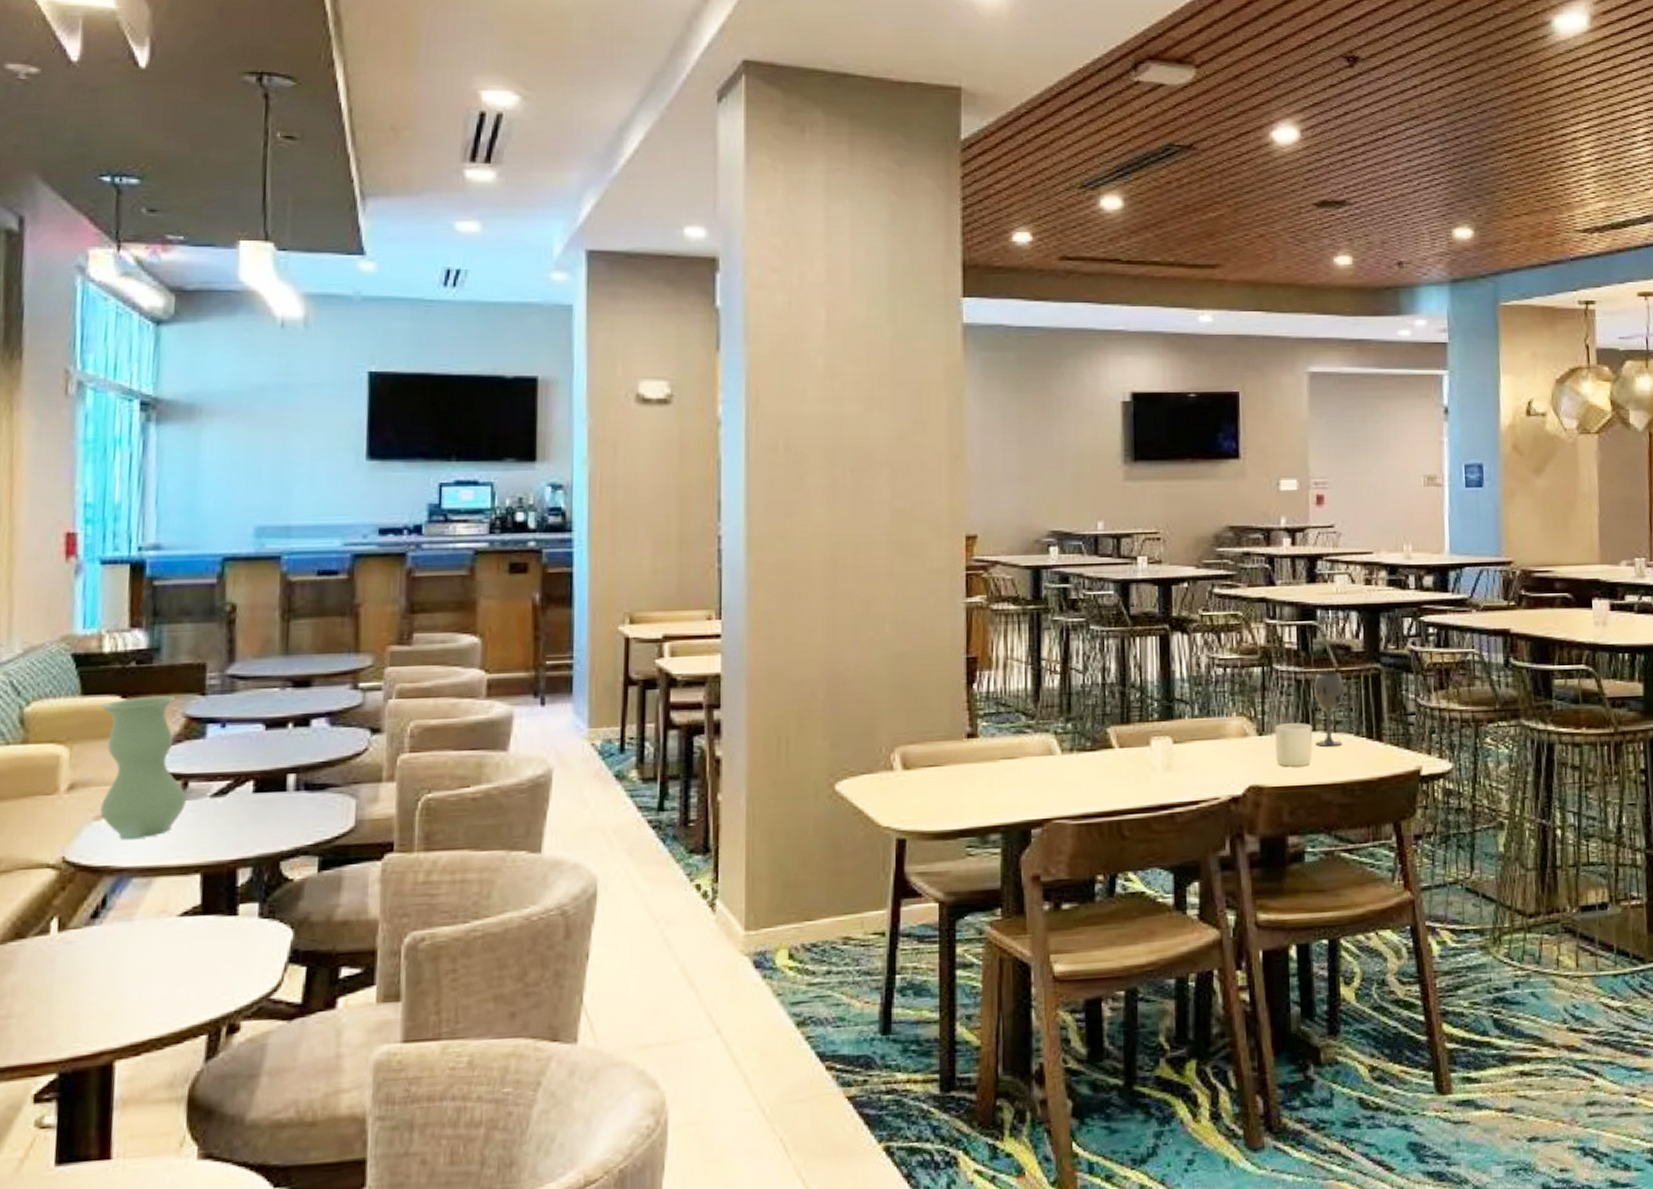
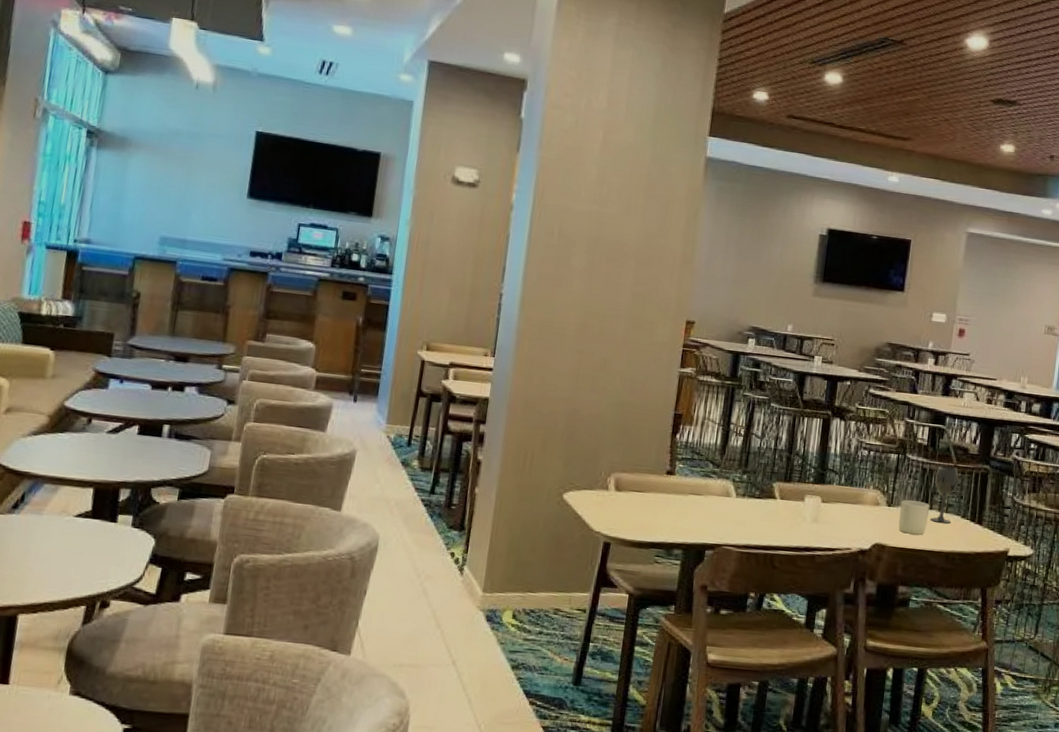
vase: present [100,695,187,839] -> none [27,351,90,456]

